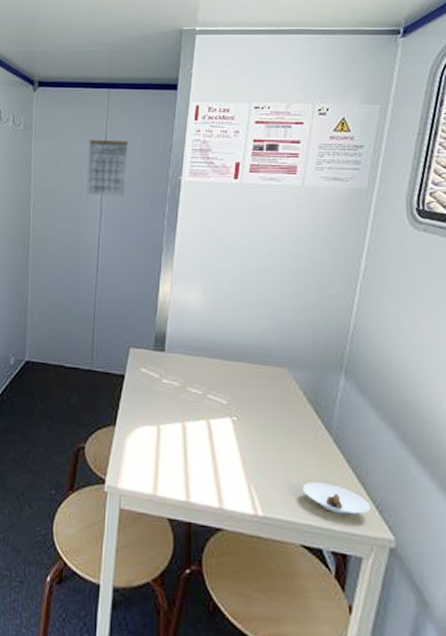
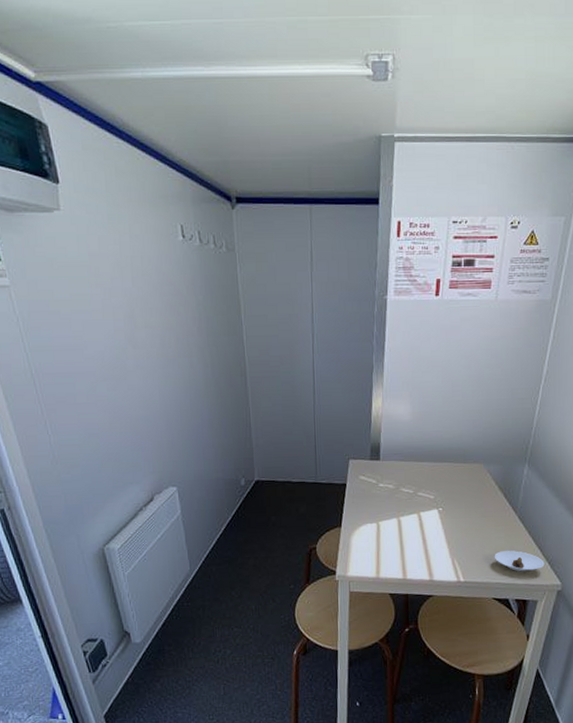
calendar: present [86,129,129,197] -> none [295,248,335,320]

